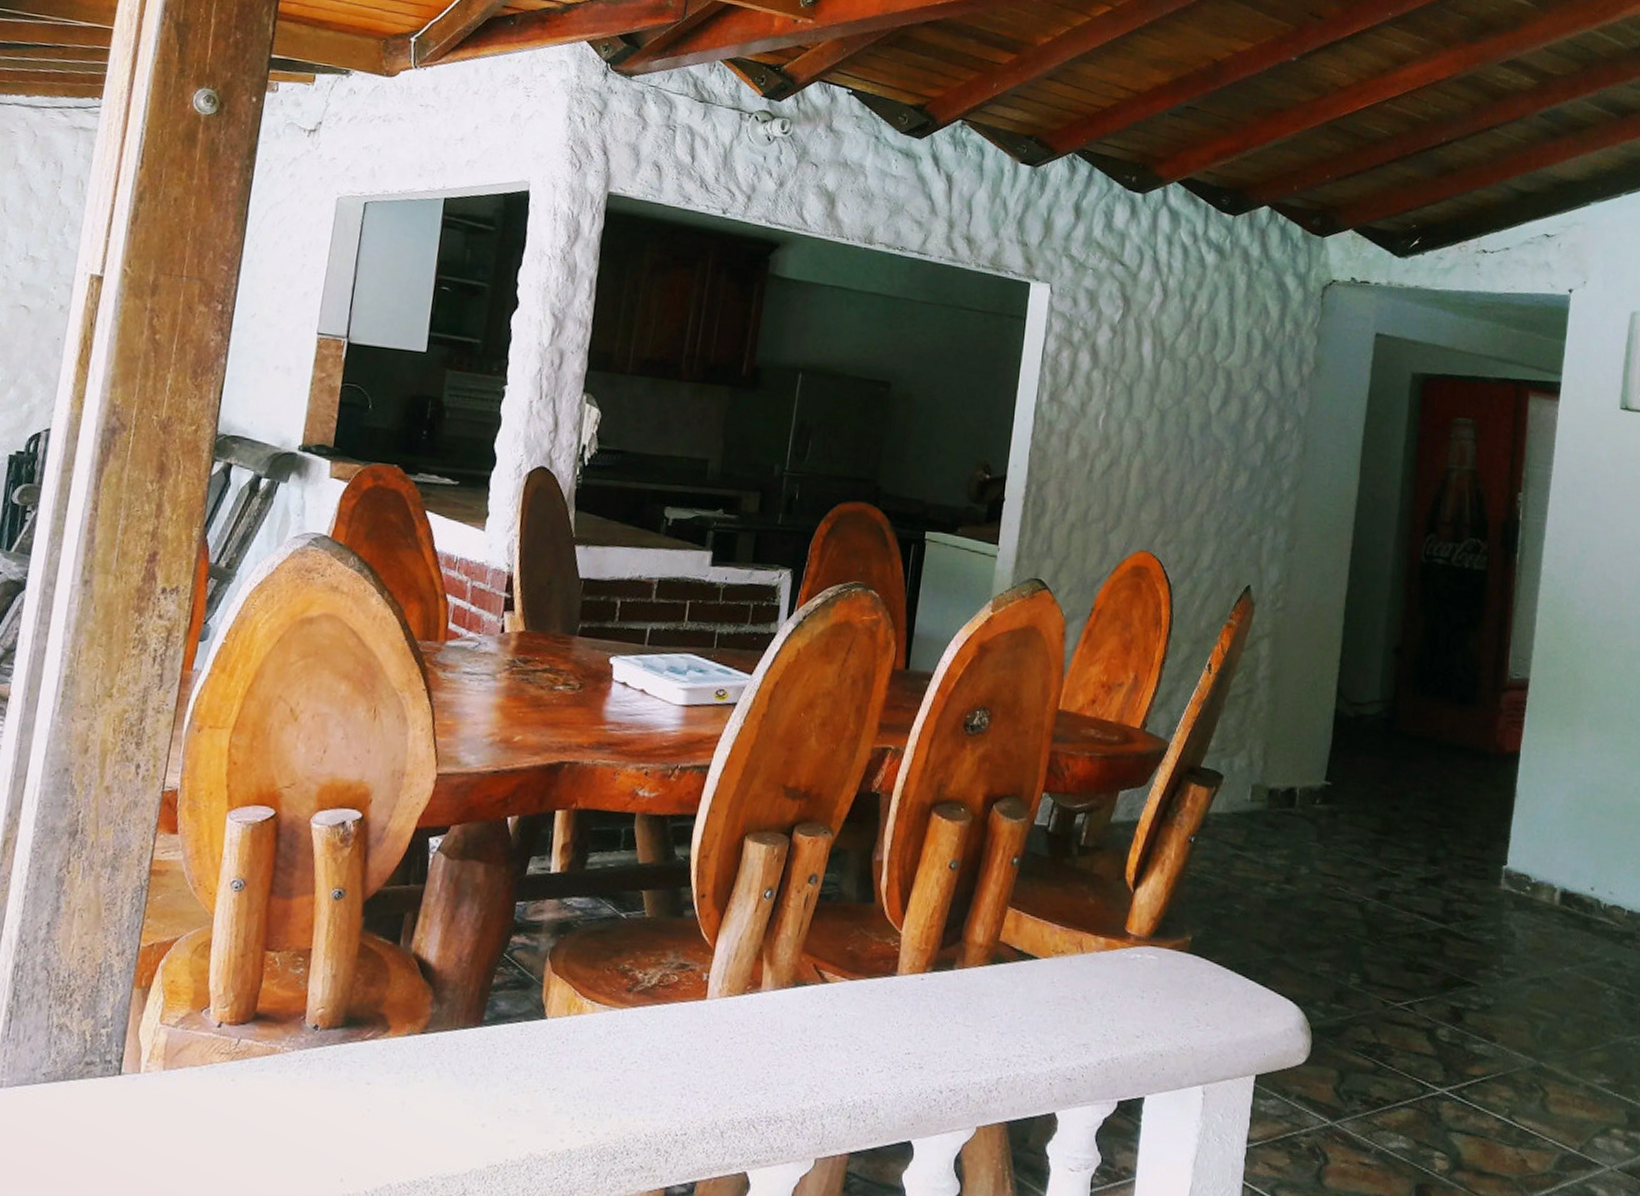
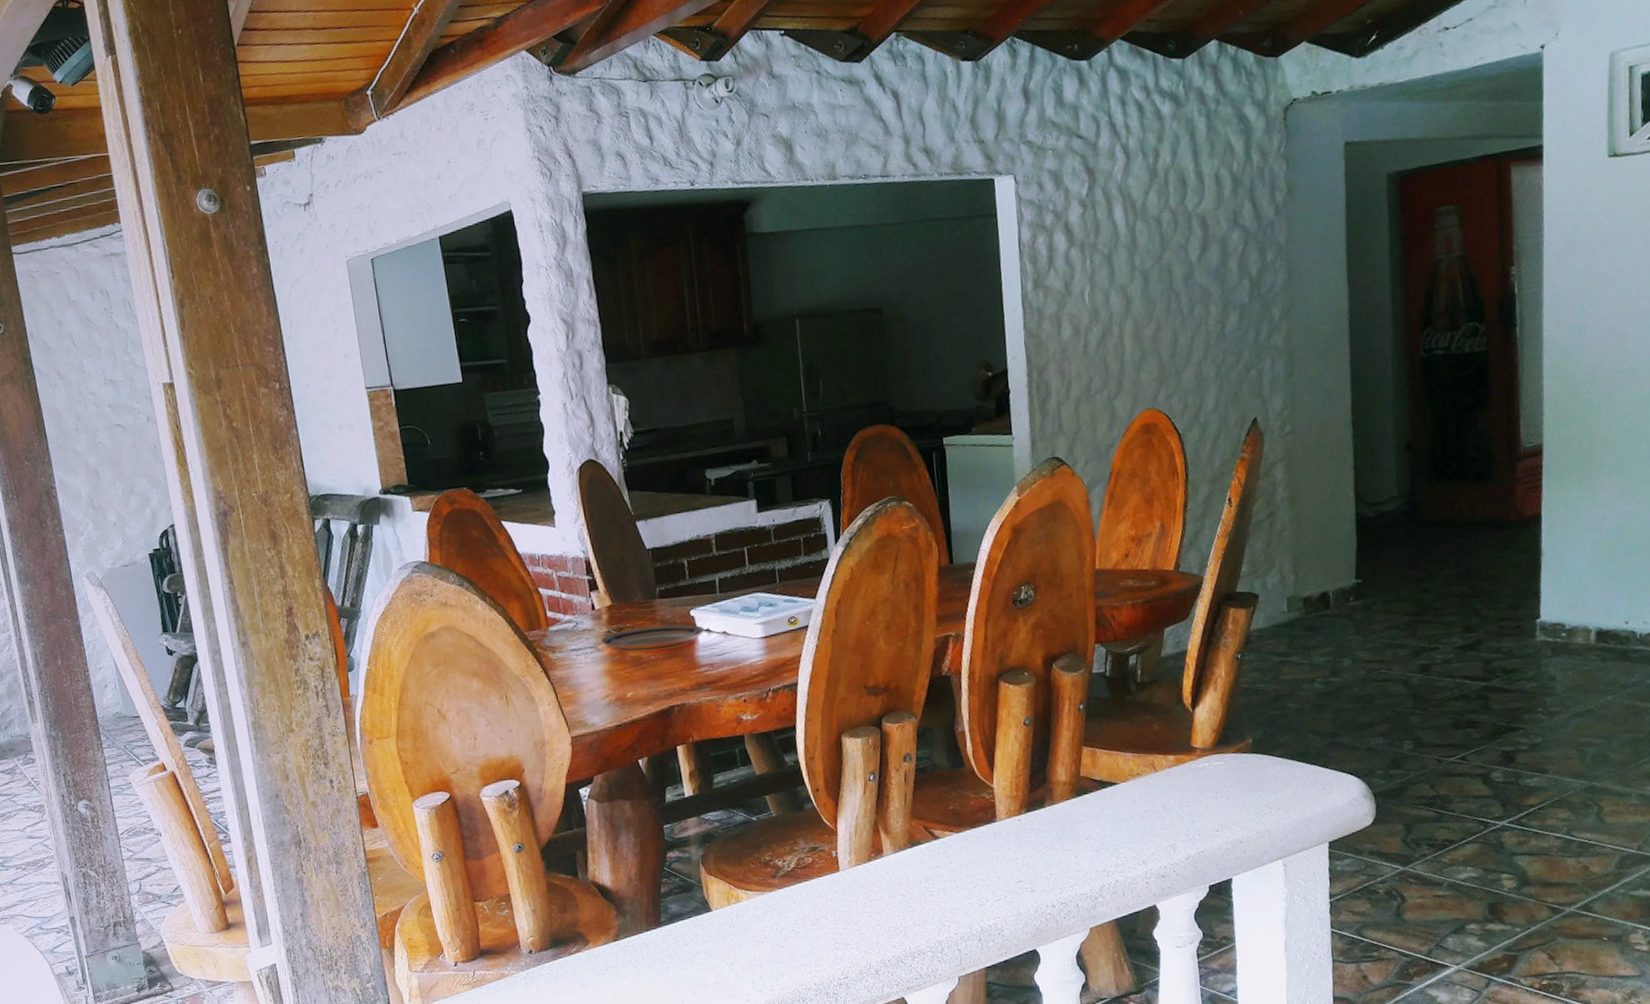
plate: none [502,662,621,698] -> present [601,624,705,654]

